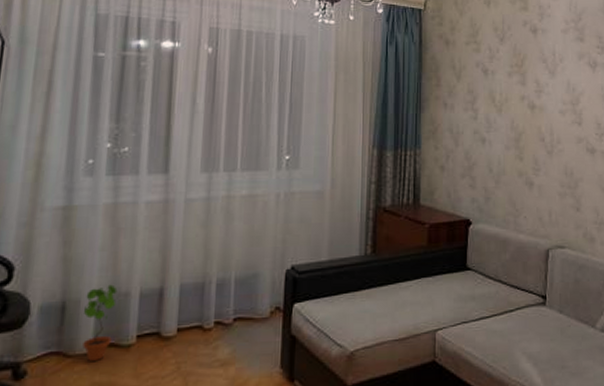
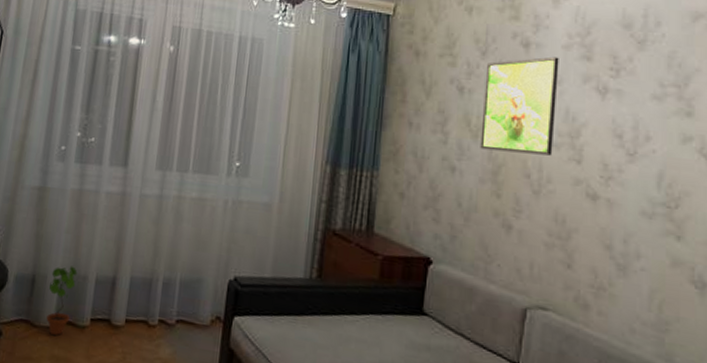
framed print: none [504,39,560,121] -> present [480,56,559,156]

